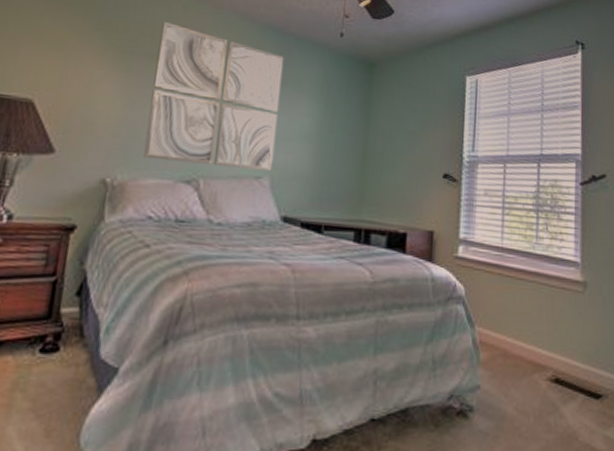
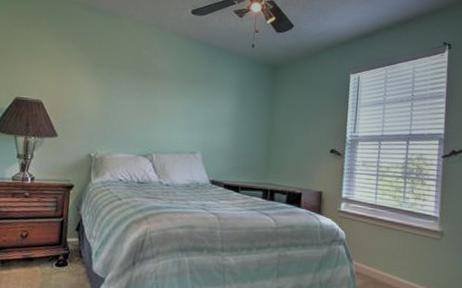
wall art: present [143,22,284,172] -> none [114,42,211,148]

